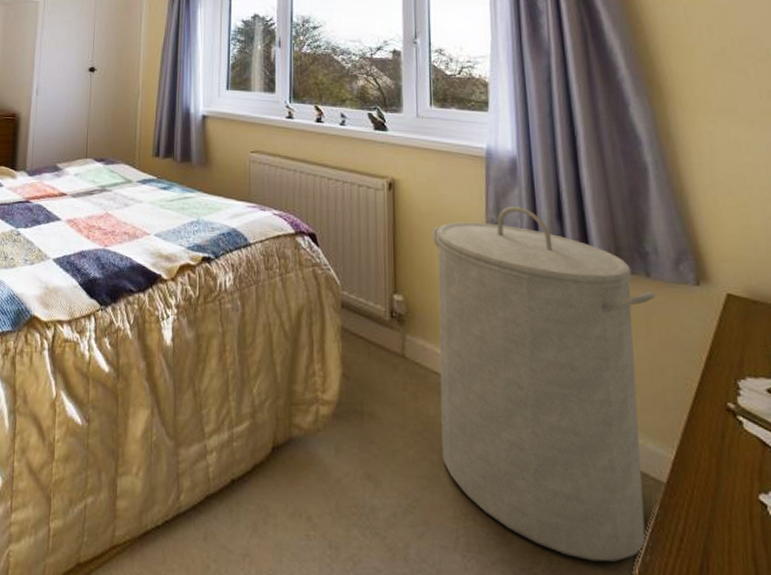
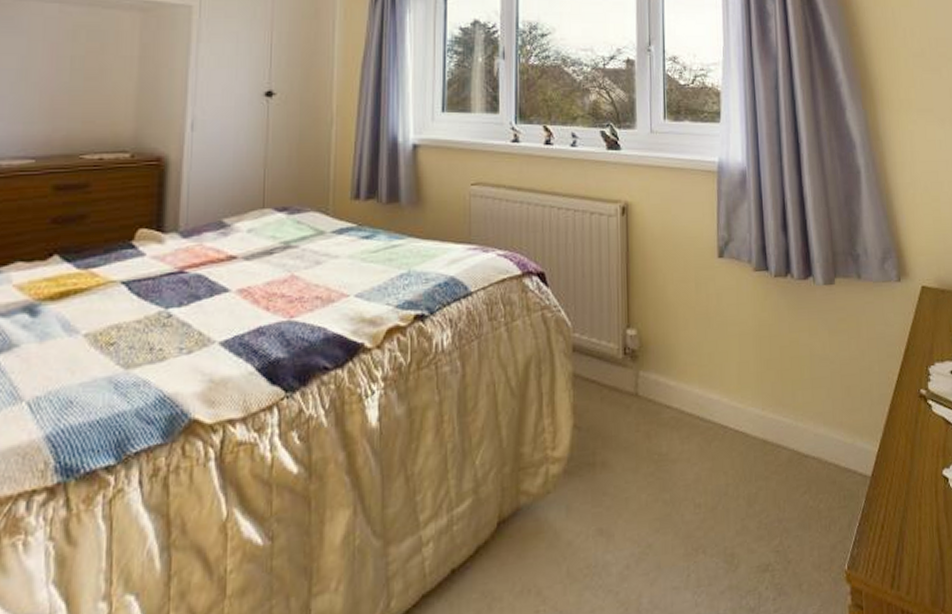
laundry hamper: present [431,206,656,562] -> none [665,221,866,568]

